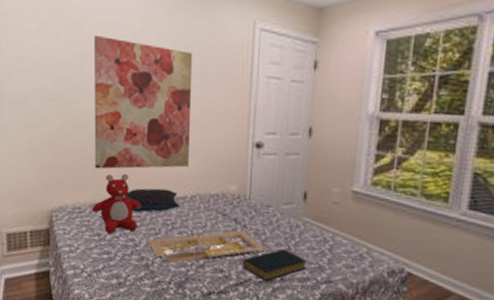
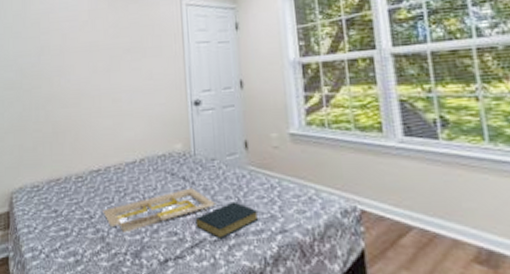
teddy bear: present [92,173,140,234] -> none [49,146,94,209]
wall art: present [93,35,193,169] -> none [49,29,136,146]
pillow: present [124,188,180,212] -> none [78,156,131,182]

